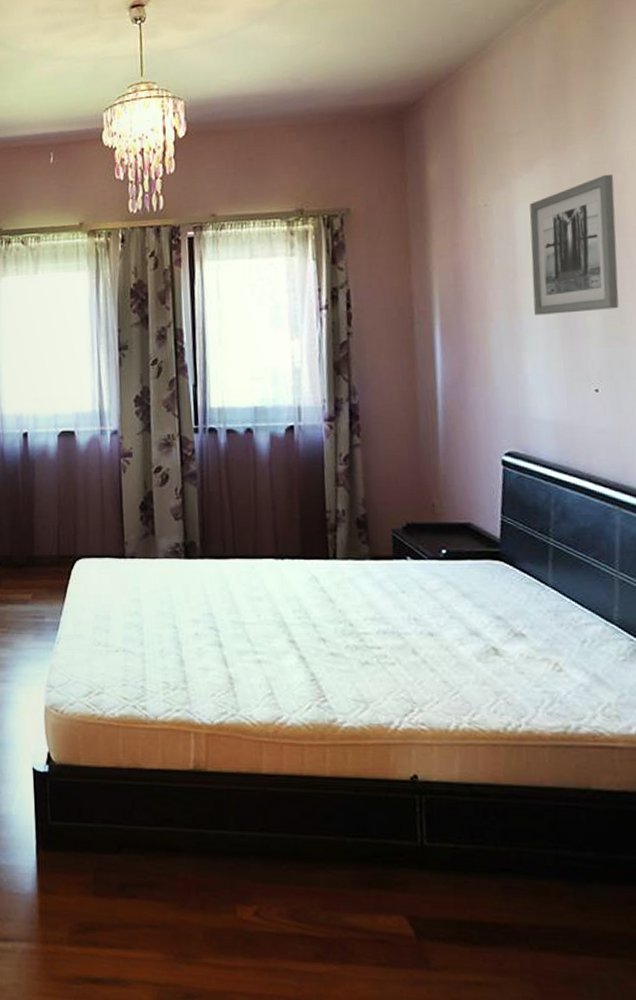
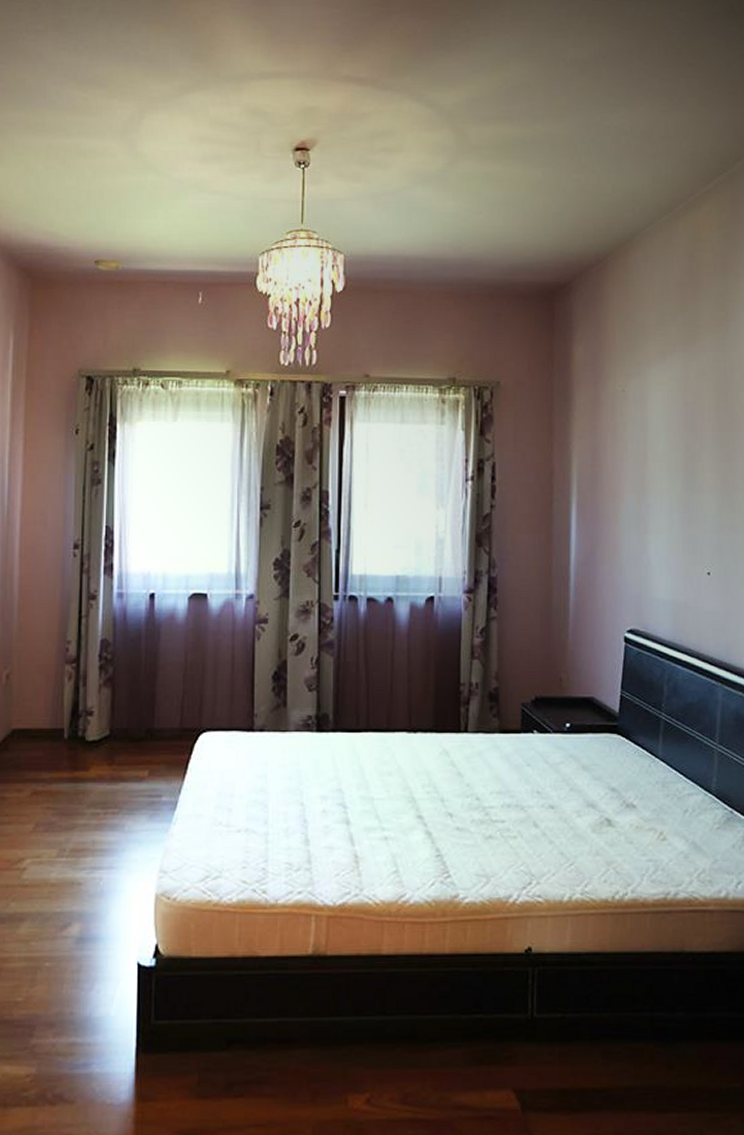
wall art: present [529,174,619,315] -> none [659,372,733,499]

